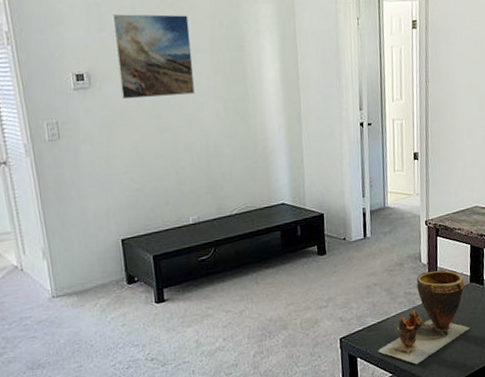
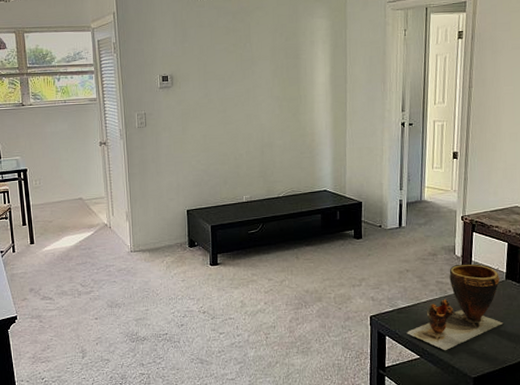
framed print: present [111,14,195,100] -> none [192,28,255,97]

